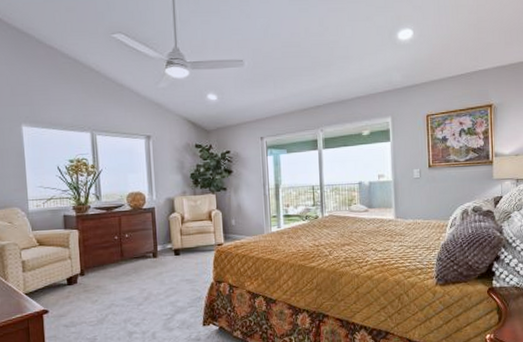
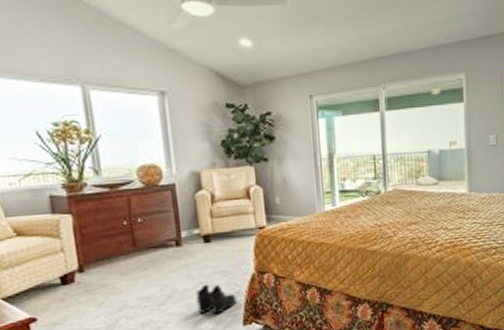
boots: none [167,290,199,315] -> present [196,285,237,315]

